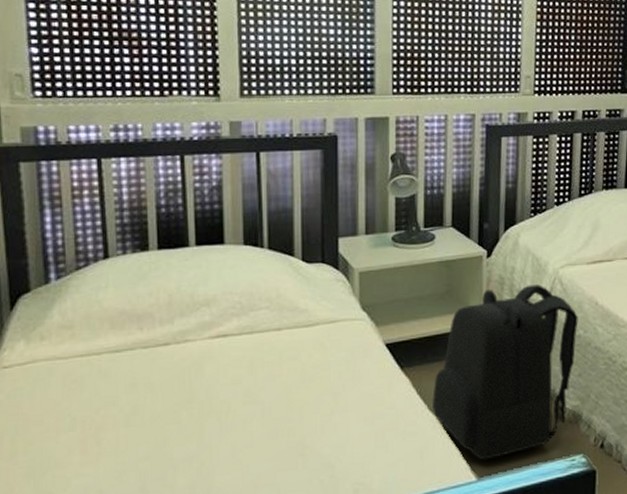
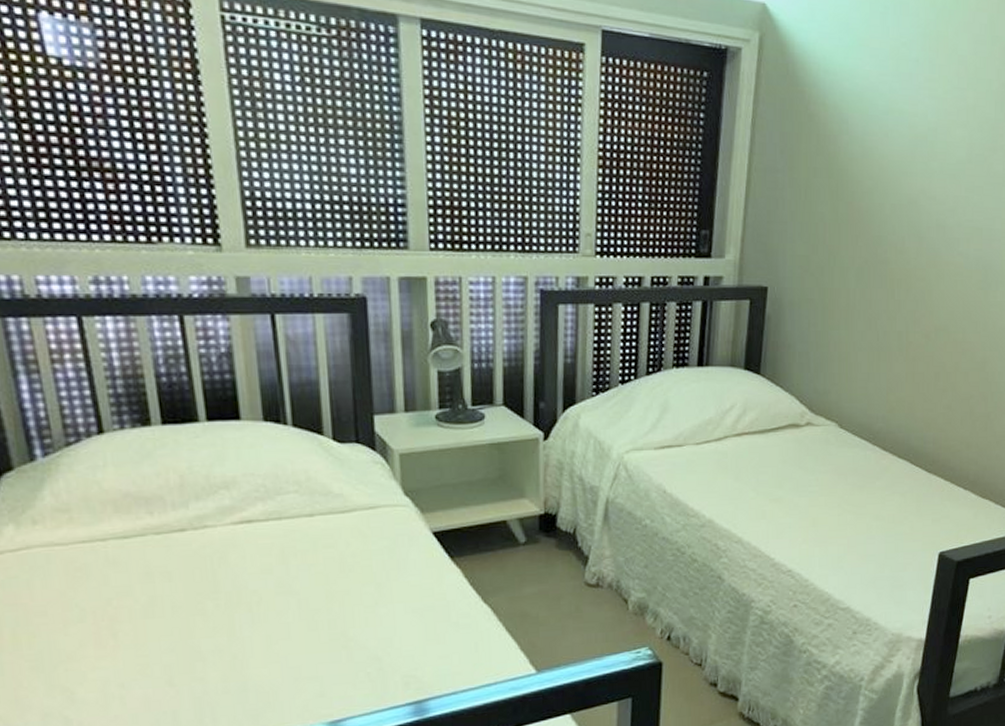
backpack: present [432,285,578,460] -> none [487,470,645,653]

